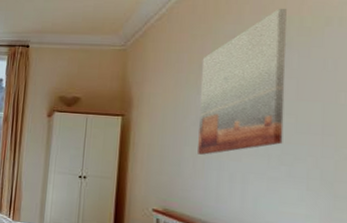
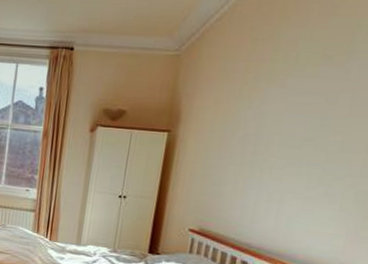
wall art: present [198,9,287,155] -> none [240,10,358,174]

